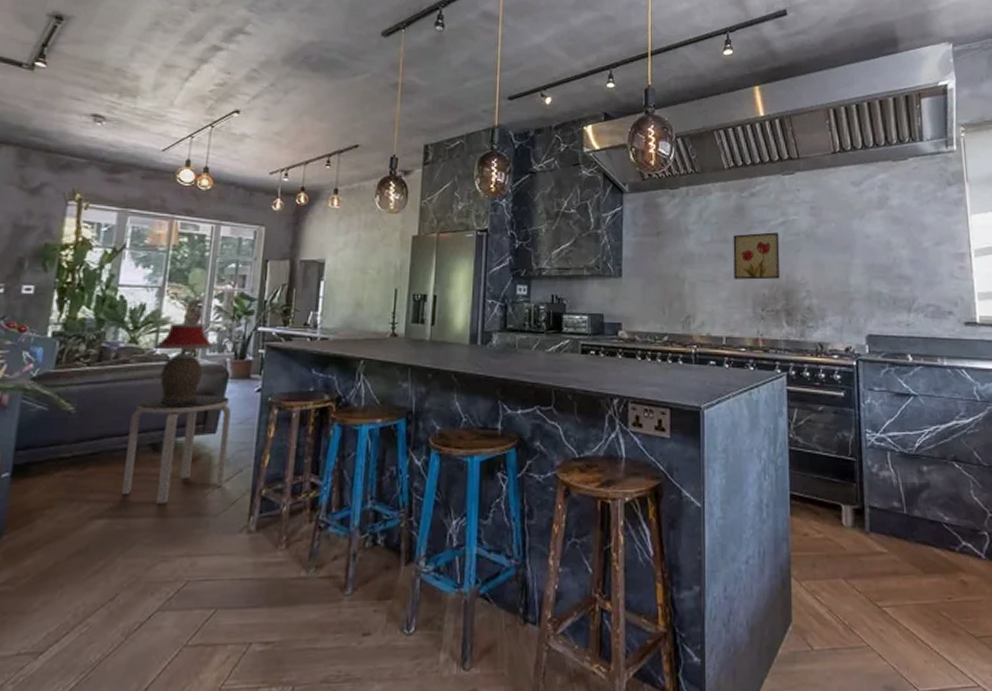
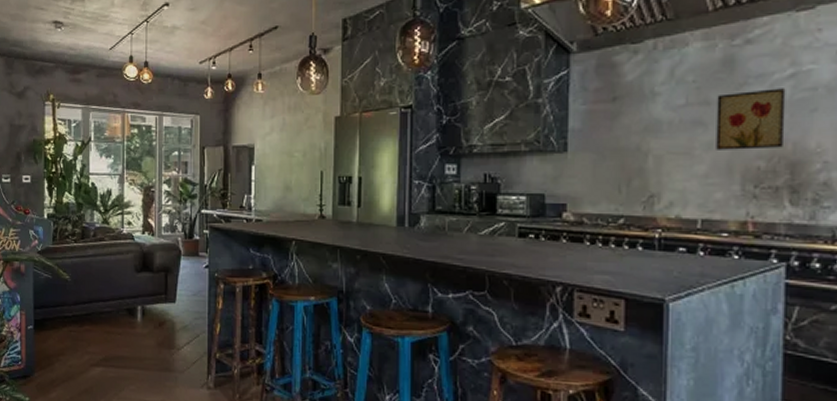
side table: present [122,395,231,503] -> none [110,269,186,359]
table lamp: present [155,324,214,403] -> none [122,207,167,276]

